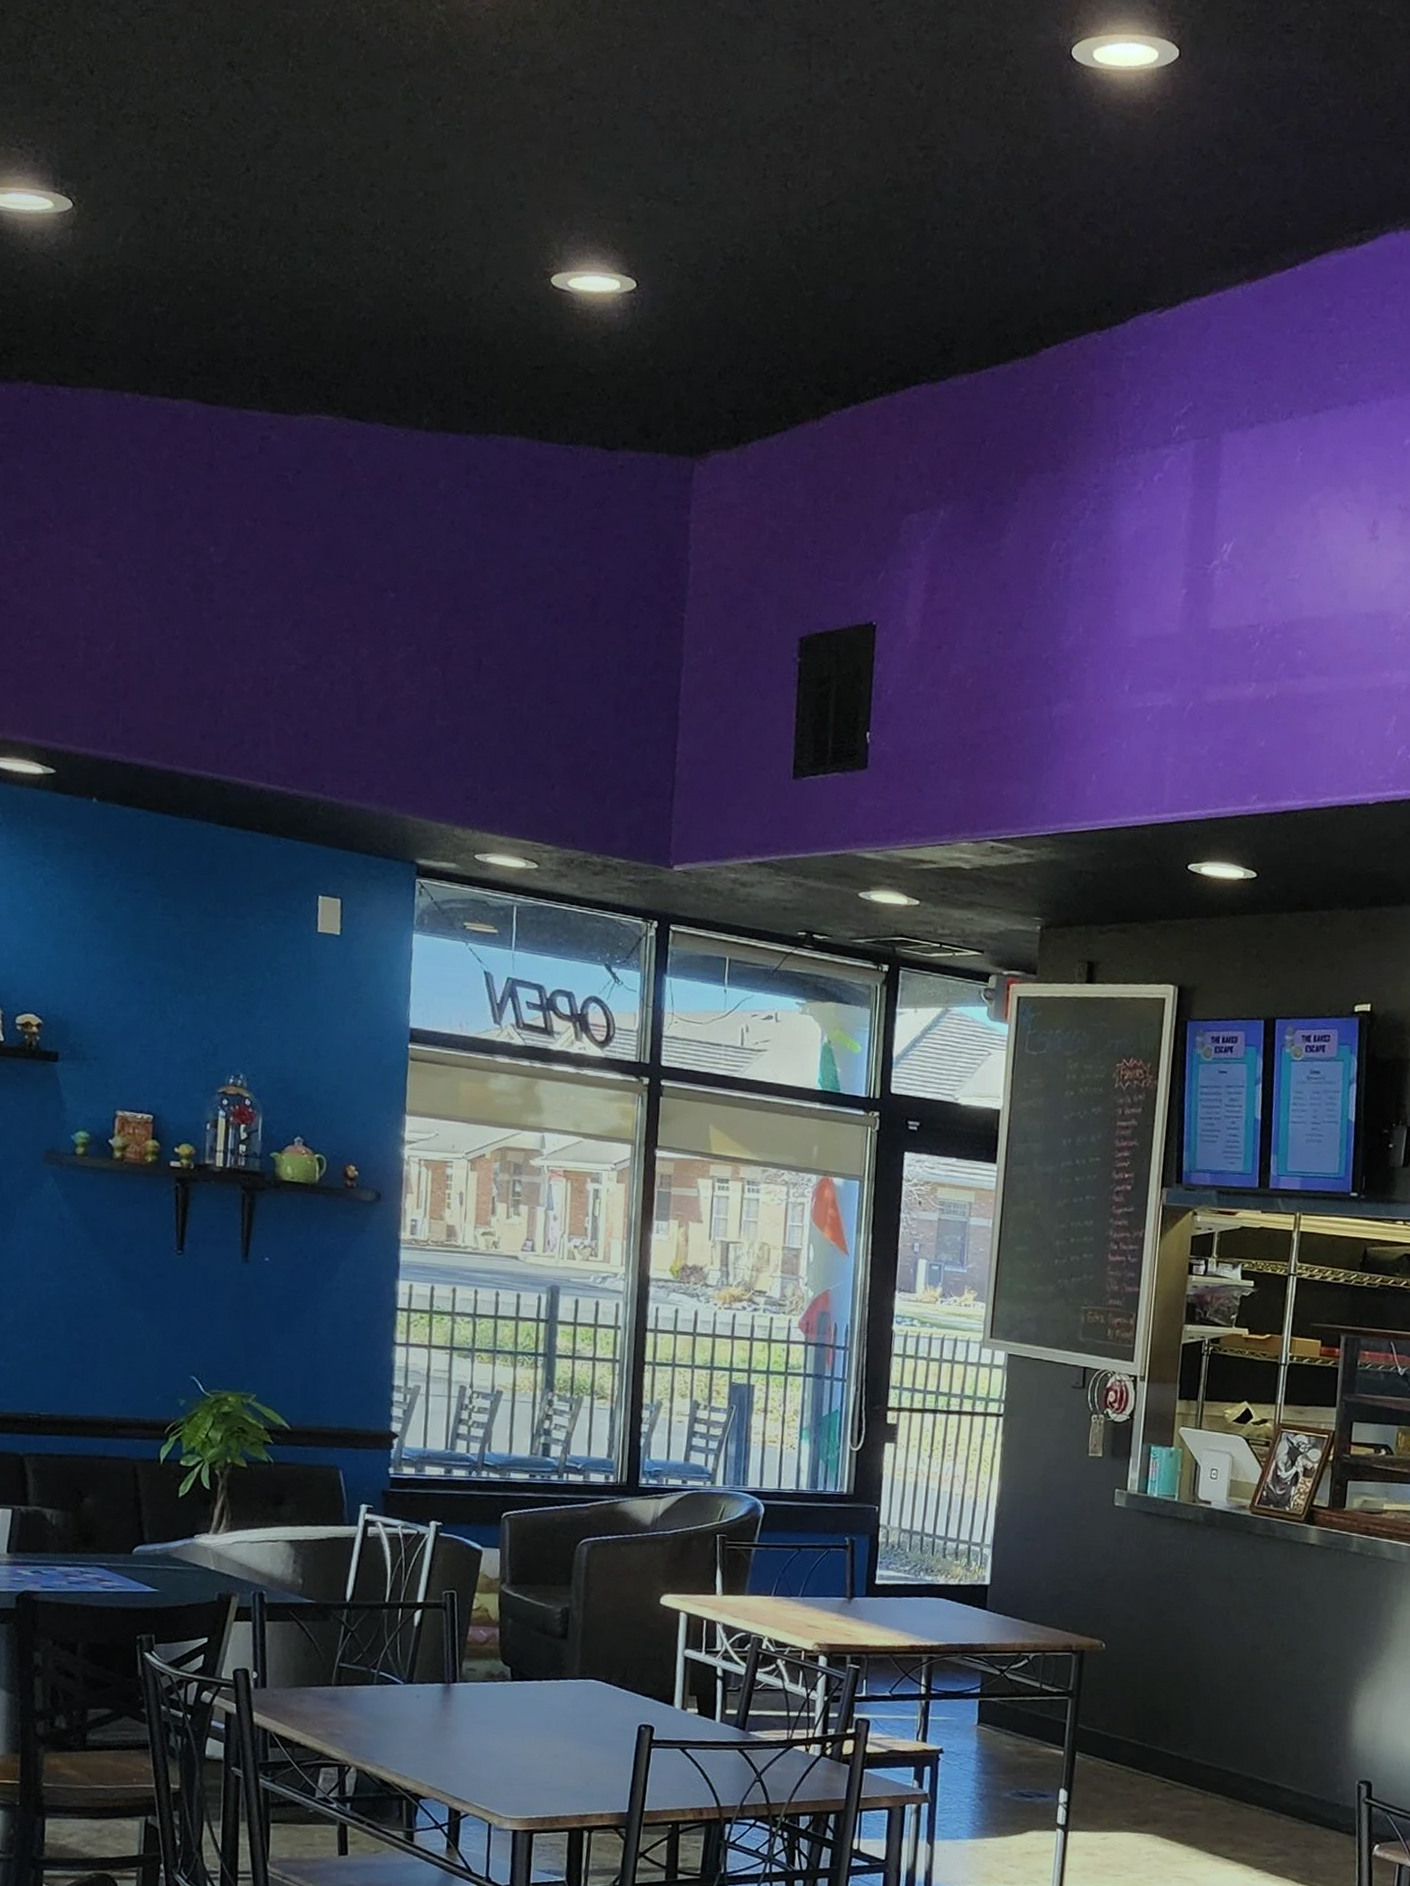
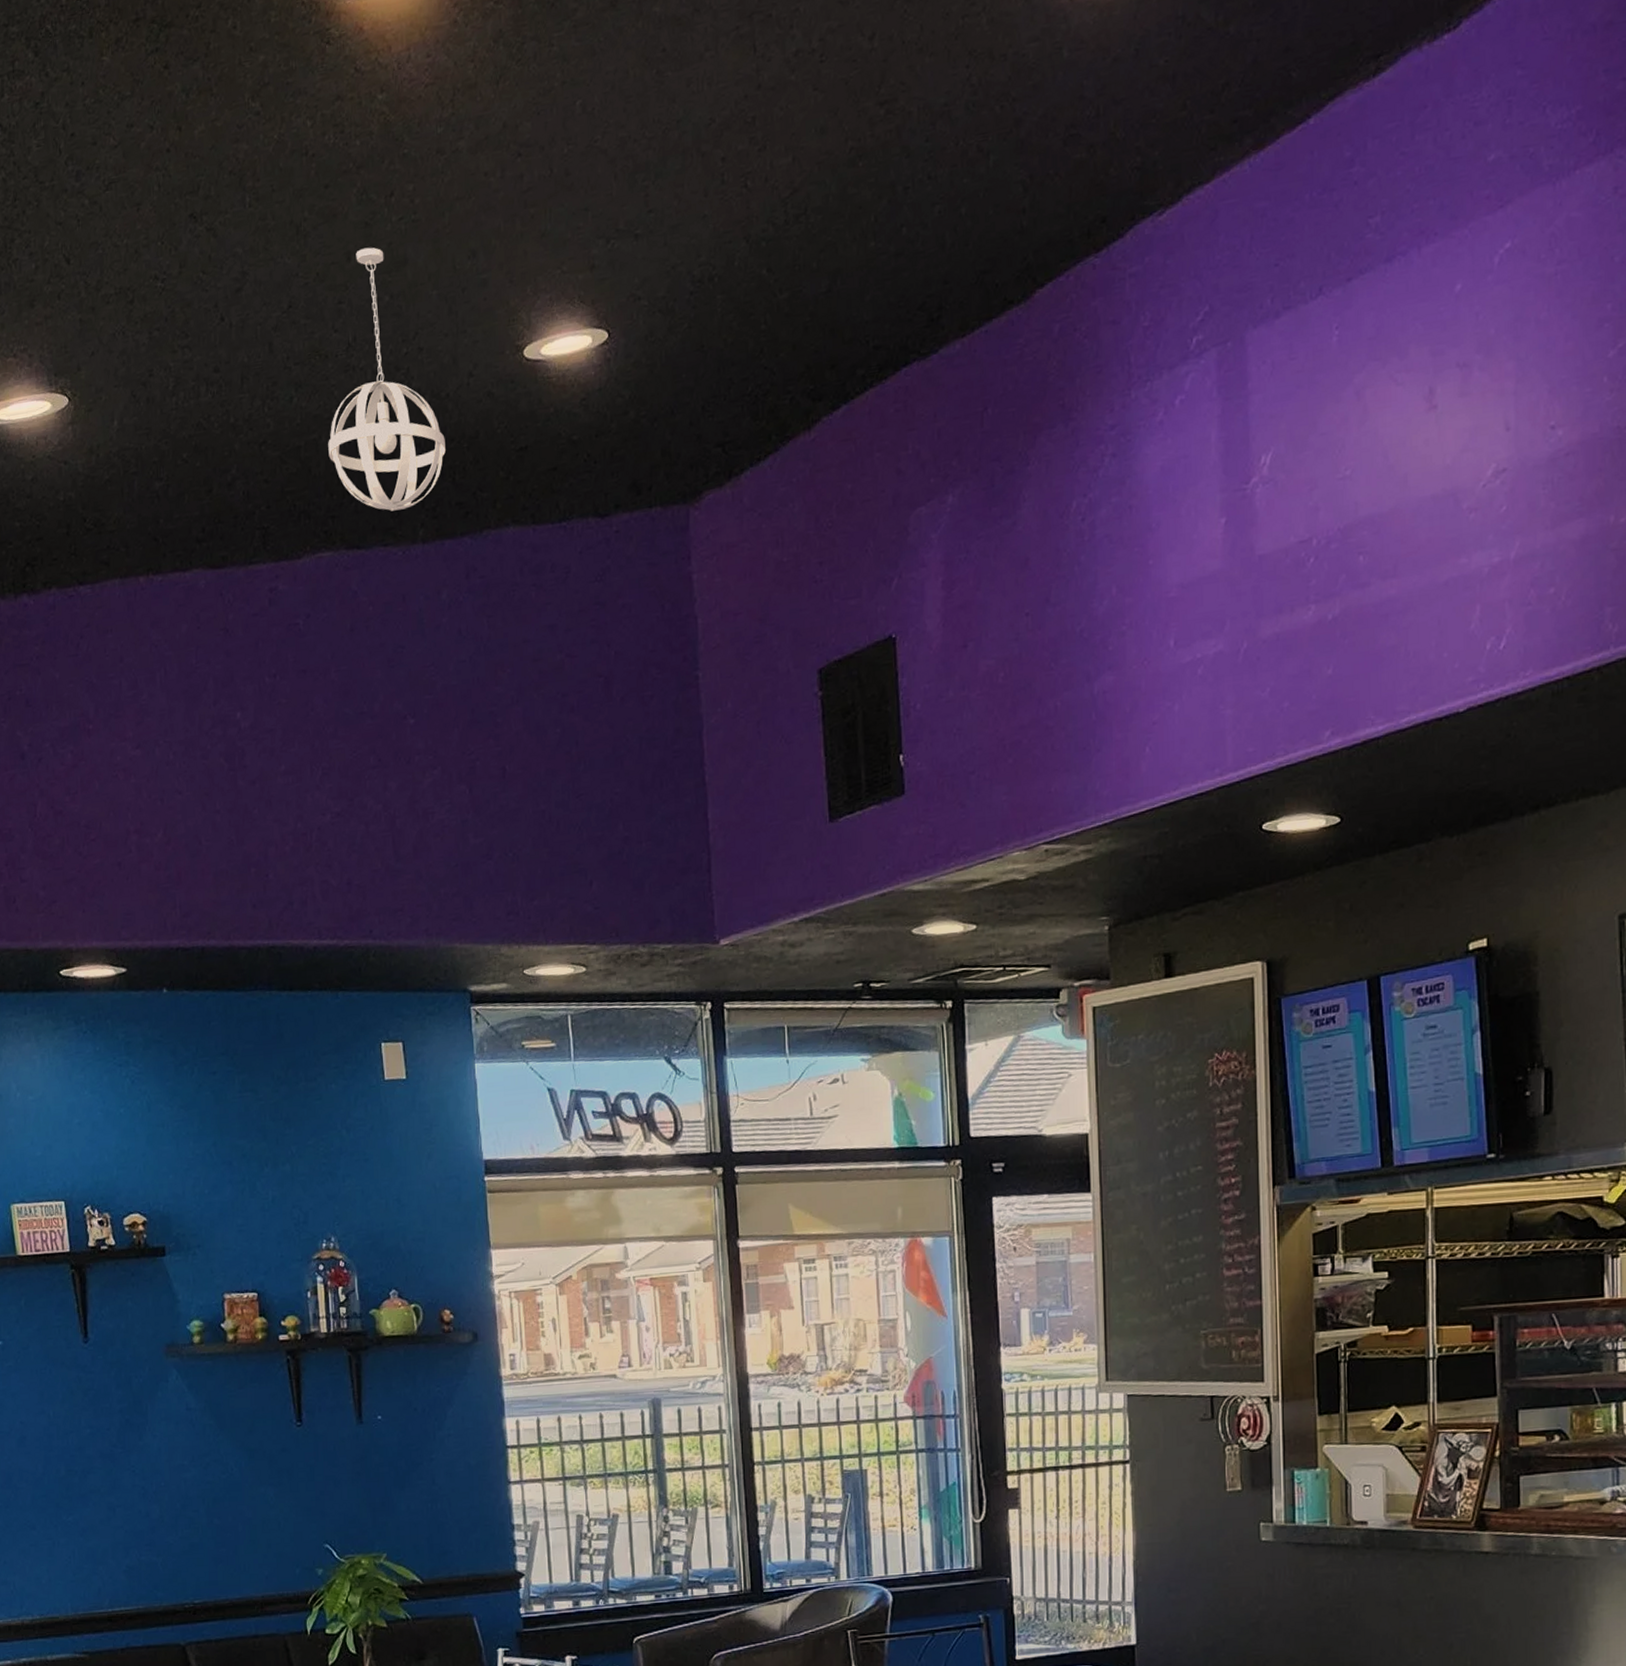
pendant light: none [341,141,462,395] -> present [328,247,446,511]

